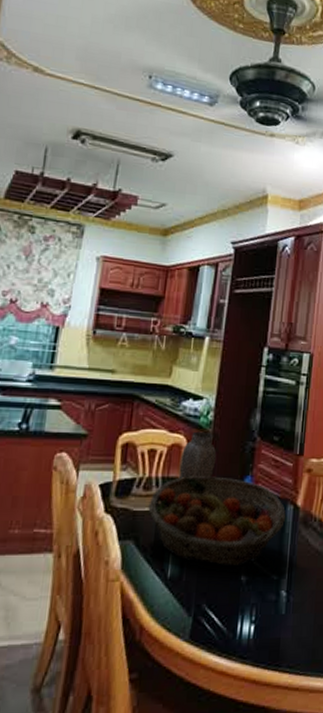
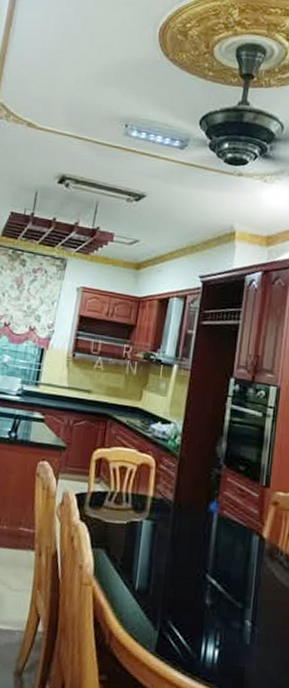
fruit basket: present [148,476,286,565] -> none [118,495,251,589]
vase: present [178,431,217,479] -> none [147,453,183,499]

